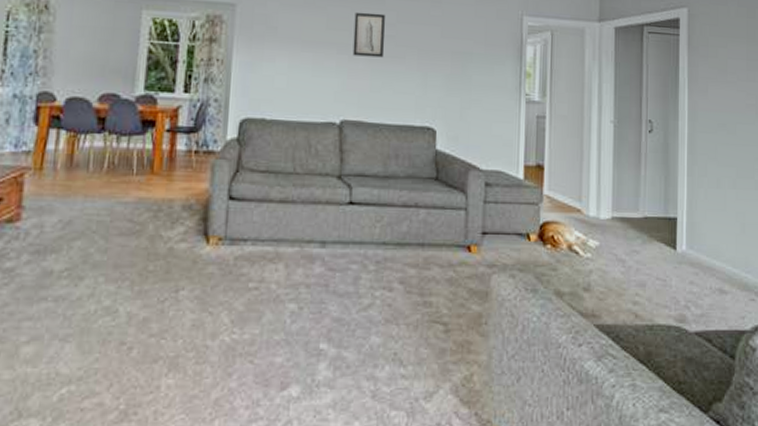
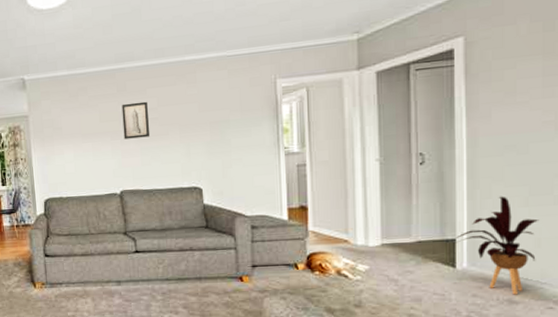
house plant: none [676,175,744,284] -> present [455,196,539,295]

